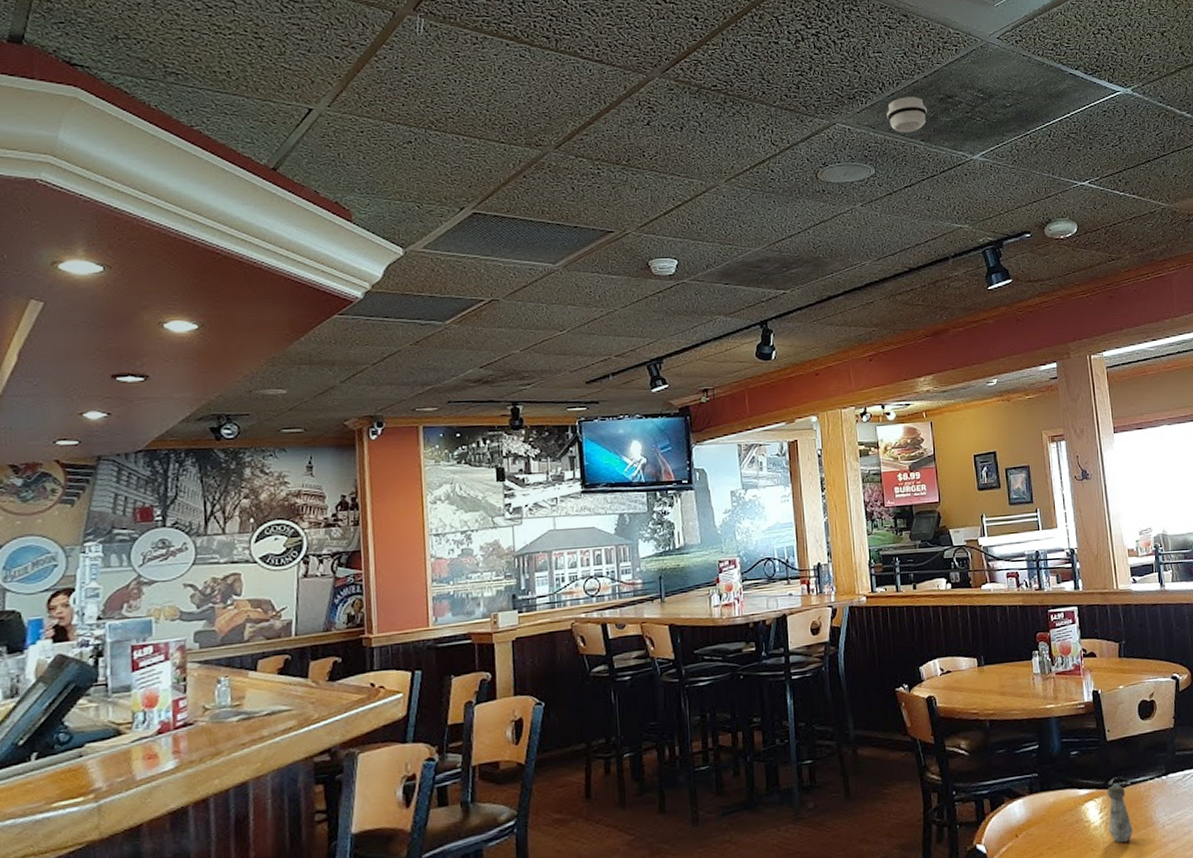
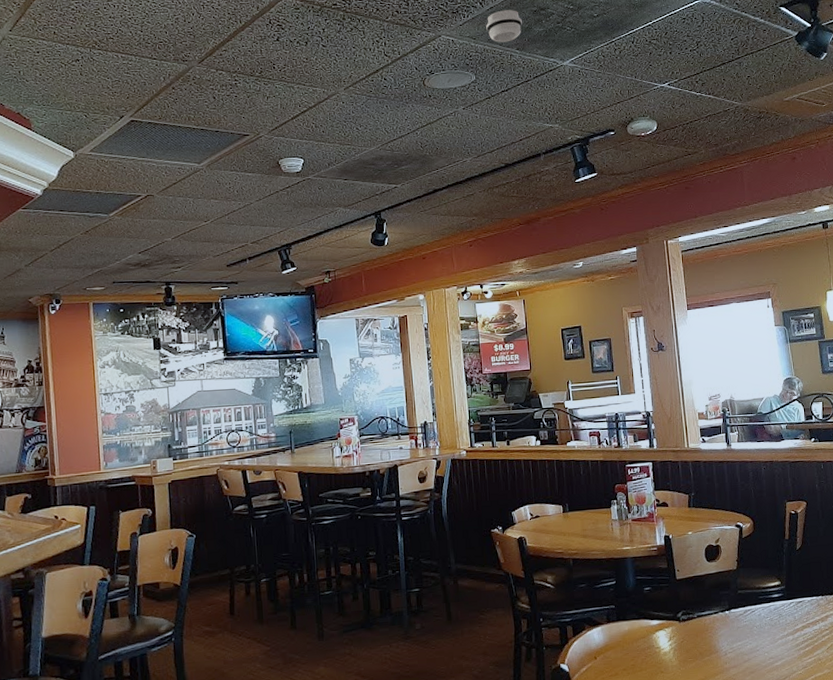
salt shaker: present [1107,785,1133,843] -> none [675,617,698,667]

